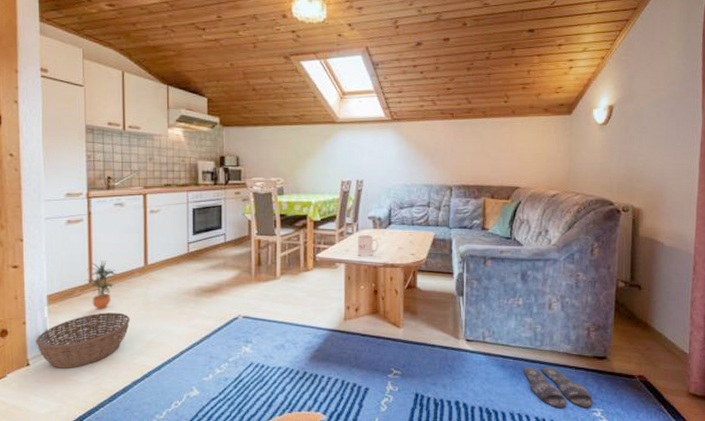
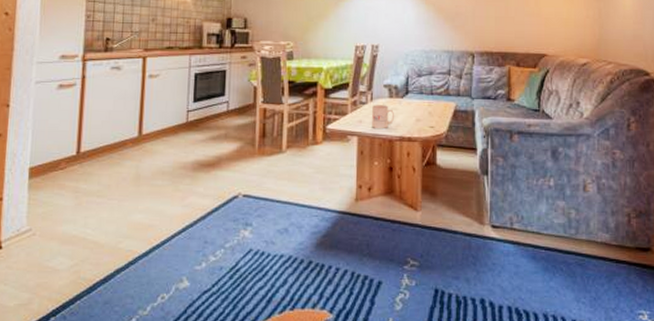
basket: present [36,312,131,368] -> none [11,188,119,253]
potted plant: present [86,261,117,310] -> none [73,129,108,185]
slippers: present [523,366,593,409] -> none [557,259,638,310]

